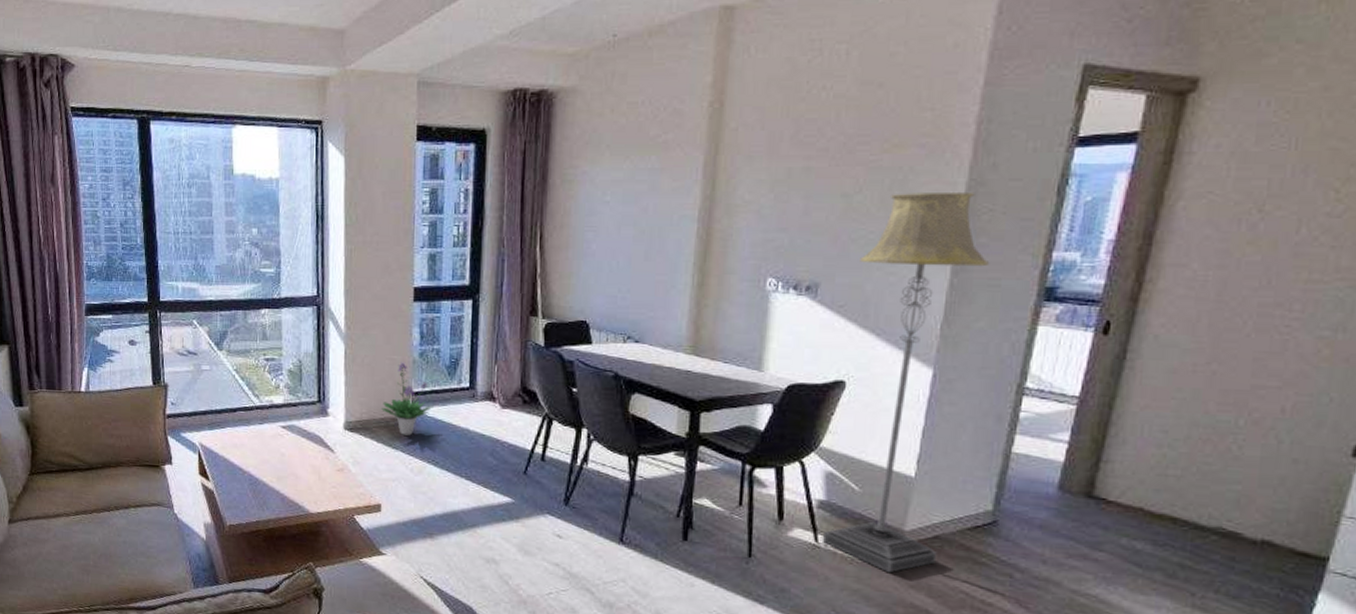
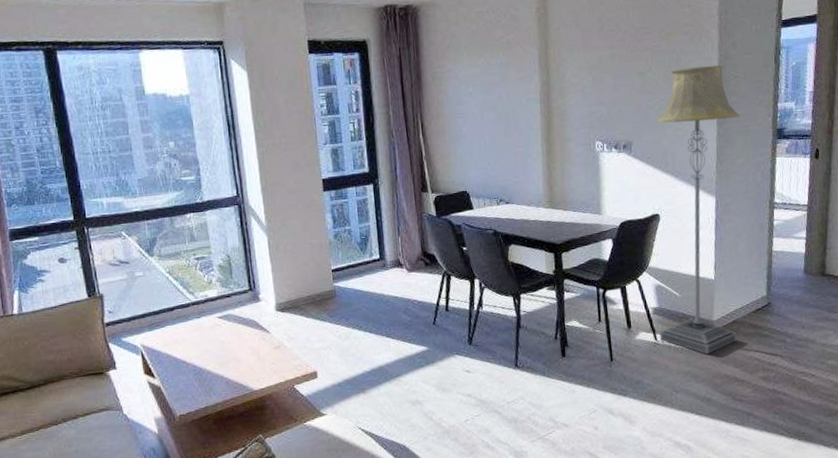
potted plant: present [381,362,434,436] -> none [307,244,352,308]

